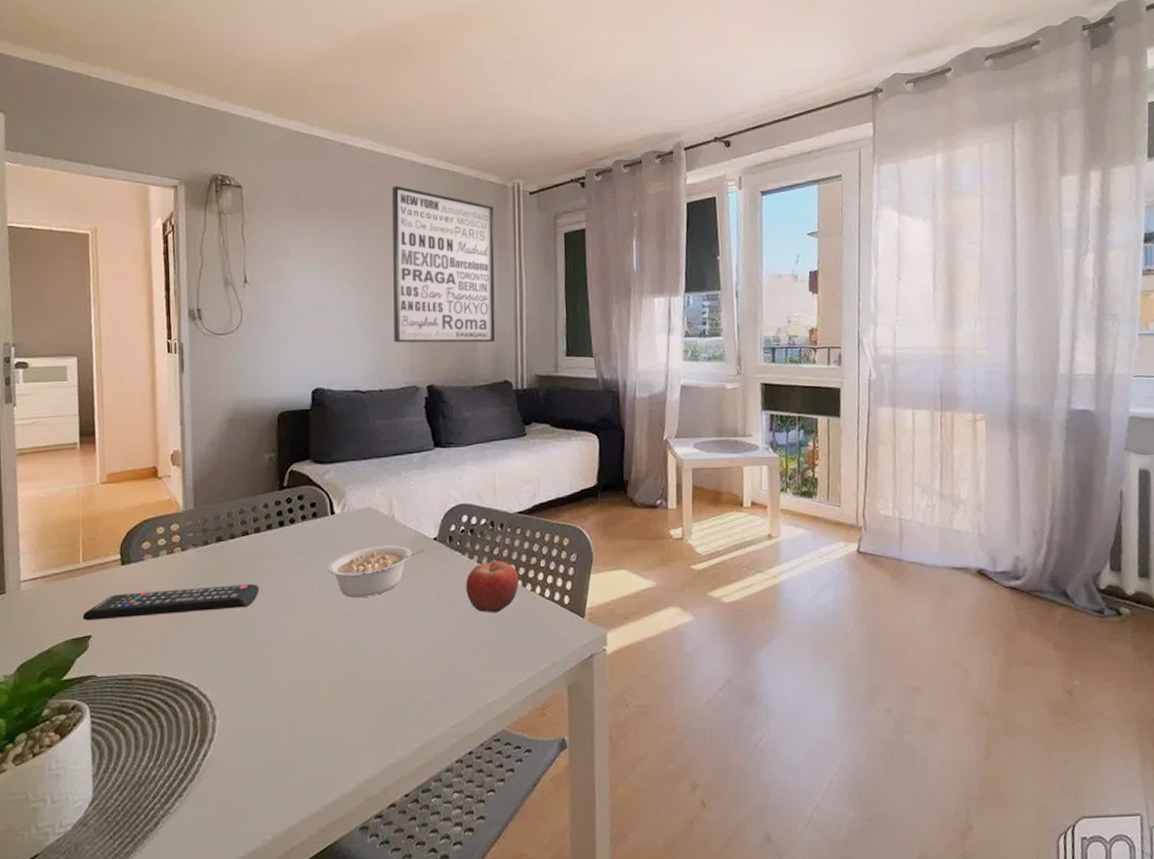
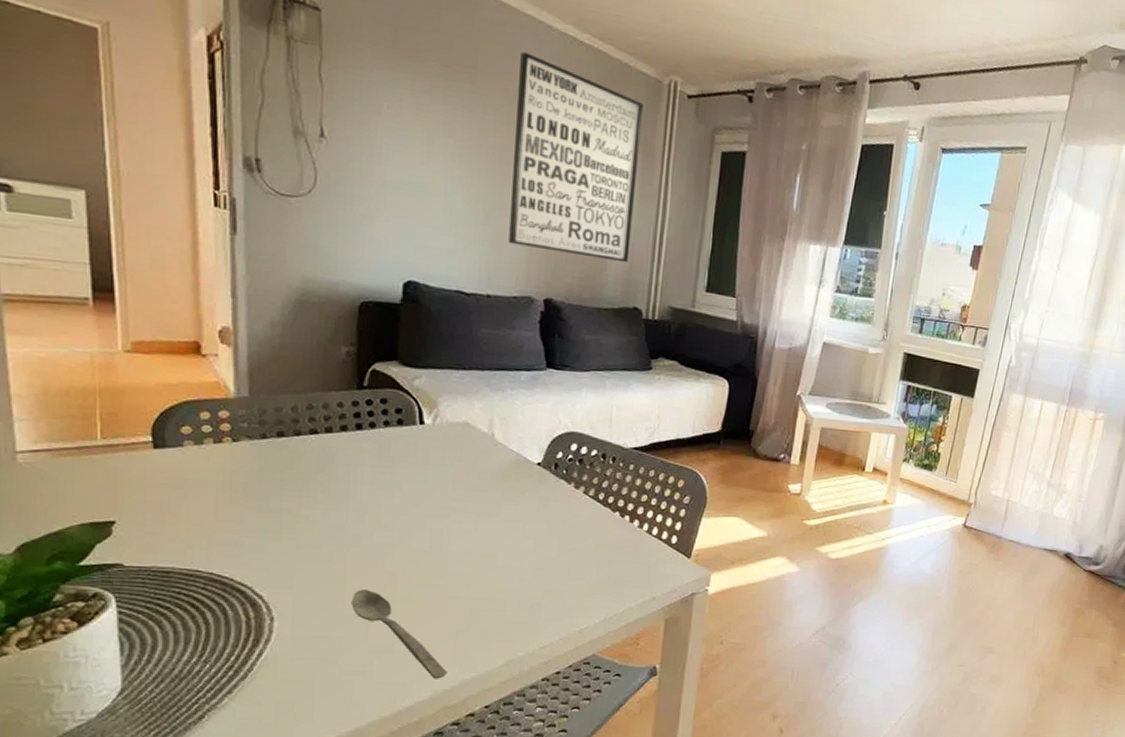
remote control: present [82,584,260,621] -> none [102,480,330,511]
spoon: none [280,680,368,768] -> present [351,589,447,679]
legume: present [327,545,427,598] -> none [412,463,529,515]
fruit: present [466,559,518,613] -> none [568,492,626,545]

